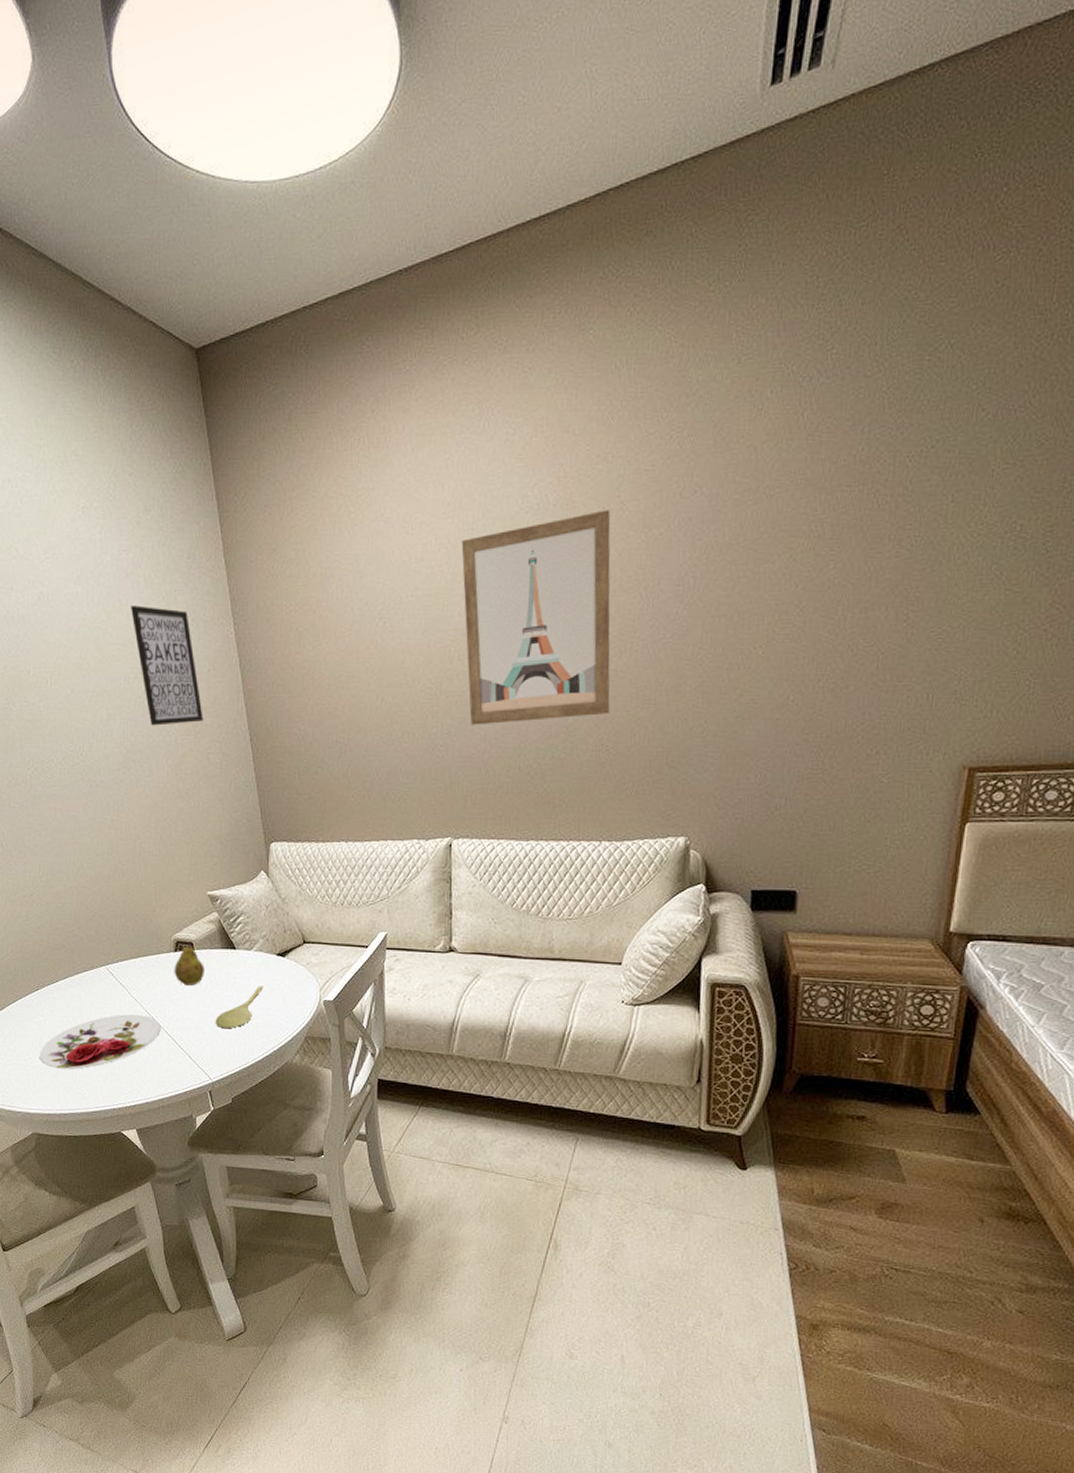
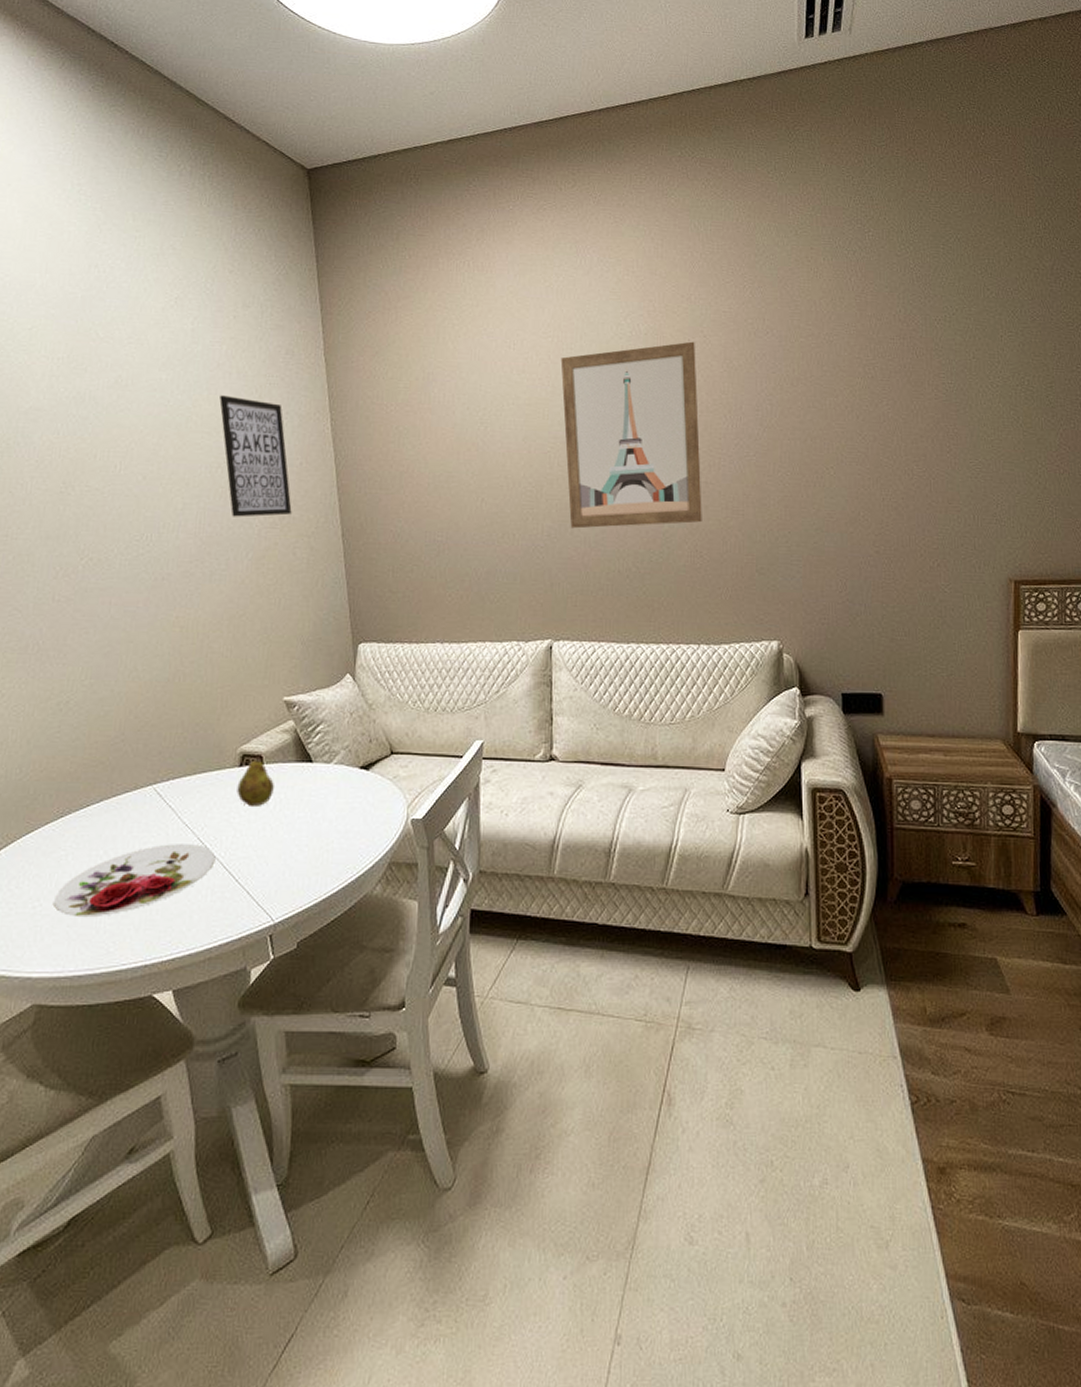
spoon: present [215,986,263,1028] -> none [282,804,342,856]

